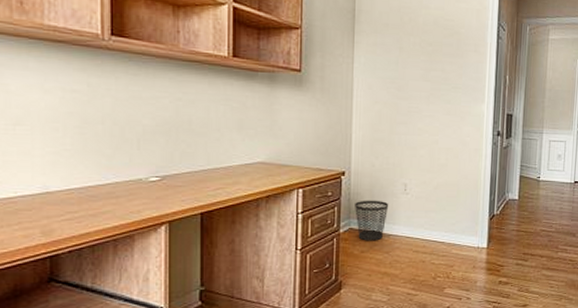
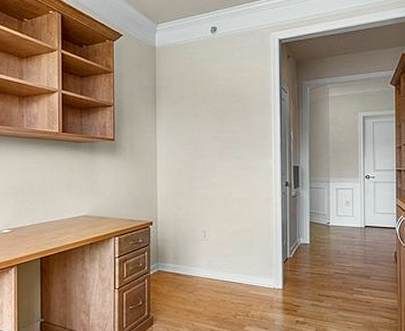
wastebasket: present [355,200,389,241] -> none [162,245,191,282]

